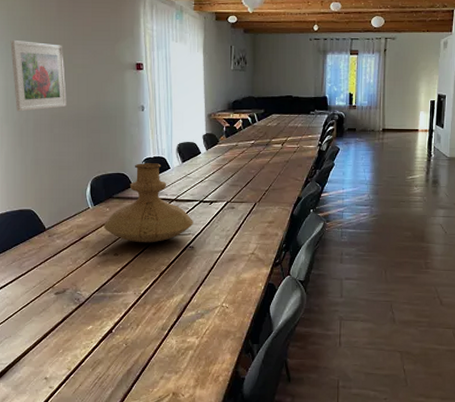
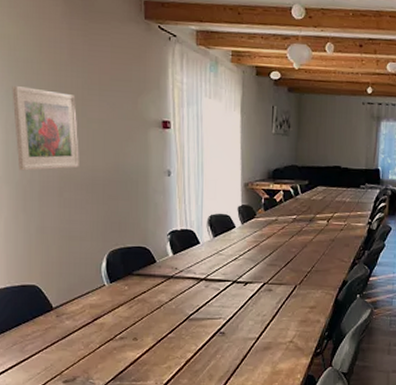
vase: present [103,163,193,243] -> none [121,236,225,327]

